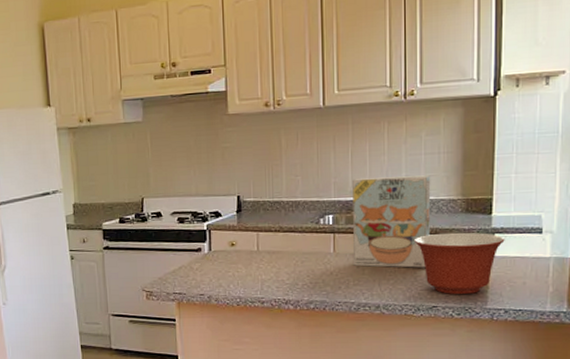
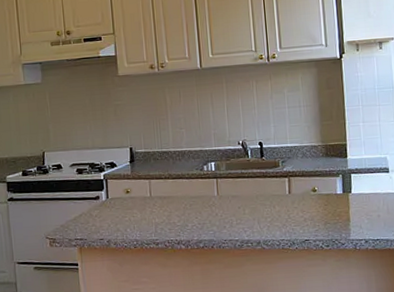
cereal box: present [352,175,431,268] -> none [229,125,298,207]
mixing bowl: present [413,232,505,294] -> none [285,173,360,229]

